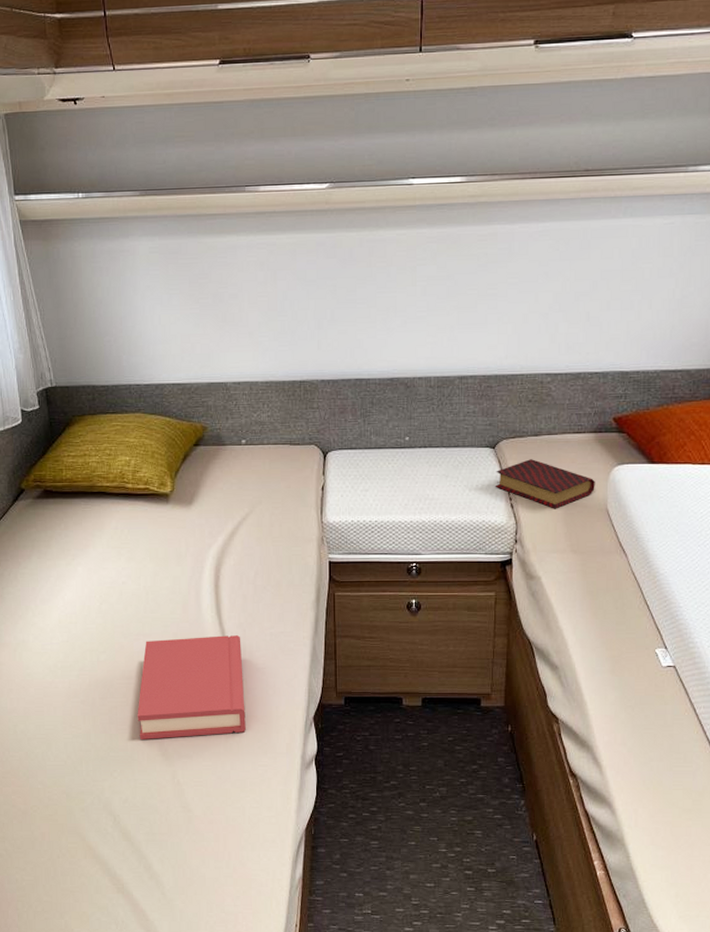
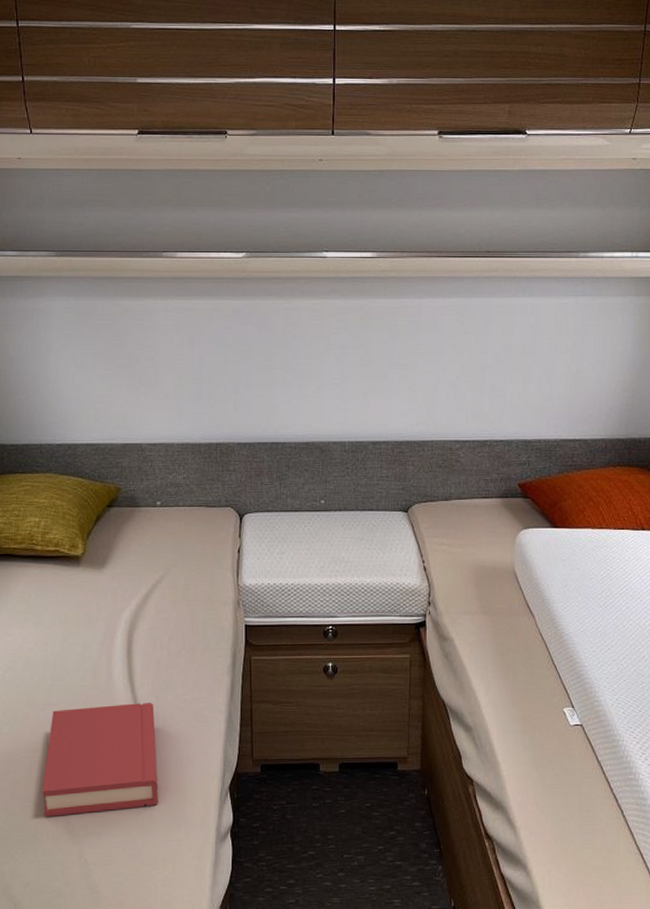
book: present [495,459,595,509] -> none [408,523,503,572]

